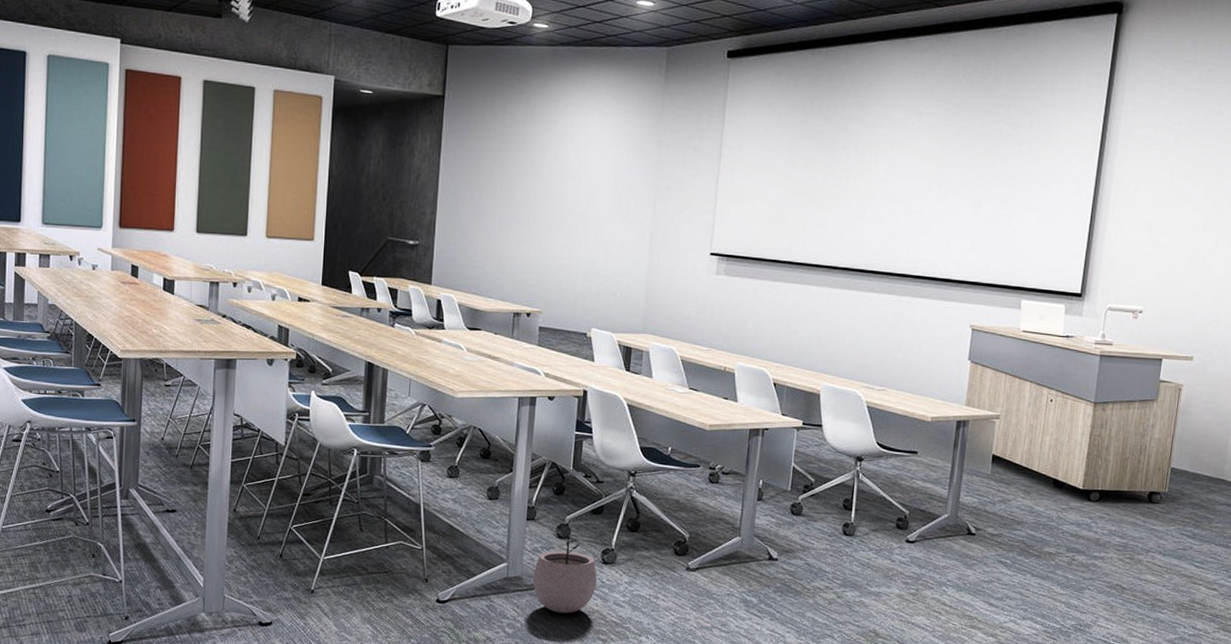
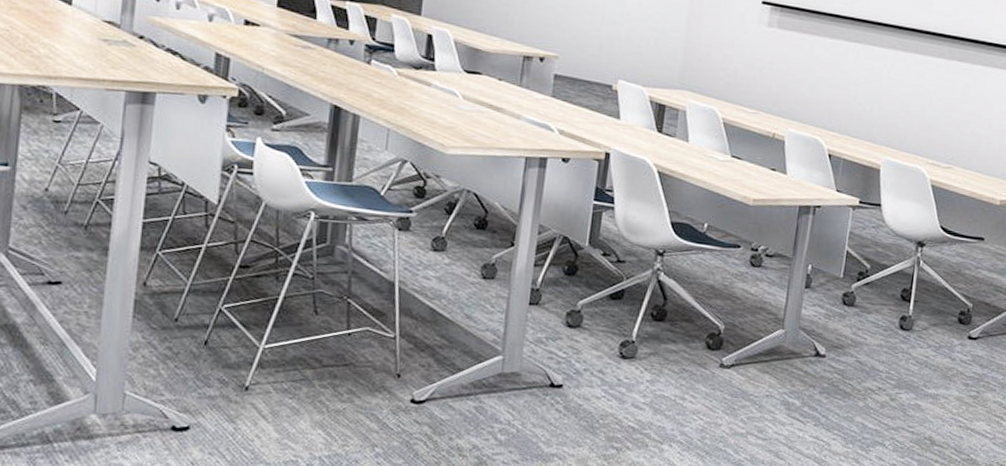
plant pot: present [532,535,597,614] -> none [533,323,613,417]

